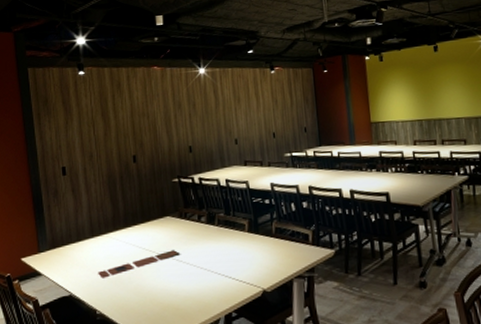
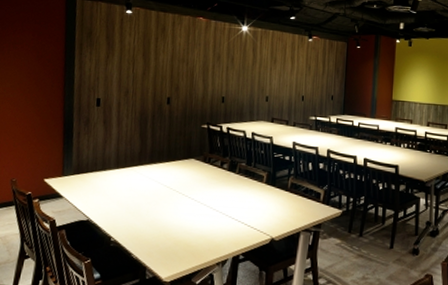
papers: present [98,250,180,278] -> none [118,191,199,208]

